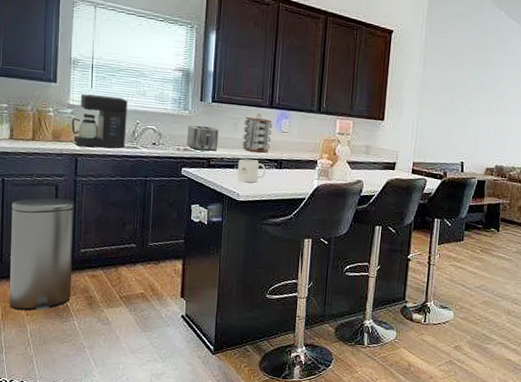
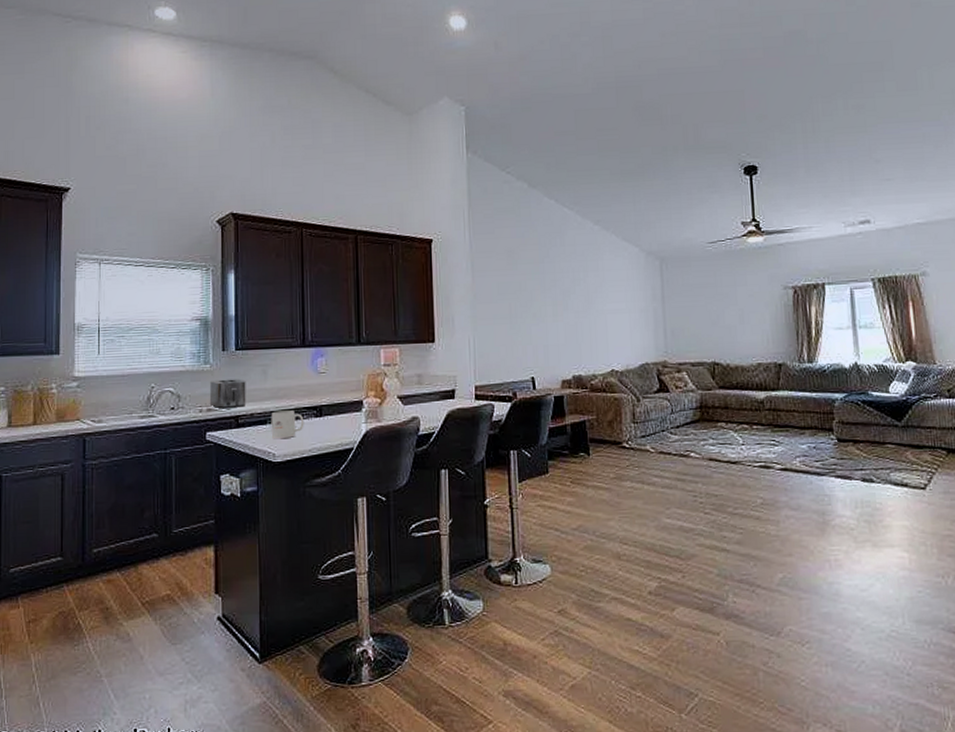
pedal bin: present [9,197,75,311] -> none [9,489,84,638]
coffee maker: present [71,94,128,149] -> none [77,360,140,424]
spice rack: present [242,113,273,153] -> none [274,355,307,401]

